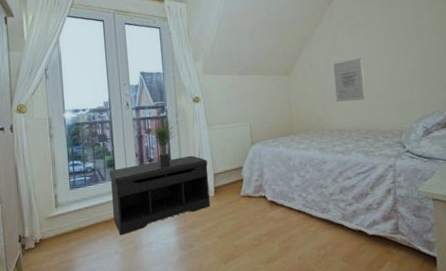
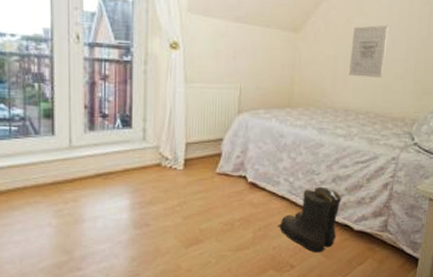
bench: present [109,155,210,235] -> none [46,116,179,205]
potted plant: present [151,117,175,166] -> none [109,62,140,125]
boots: none [298,198,353,259] -> present [277,186,342,253]

